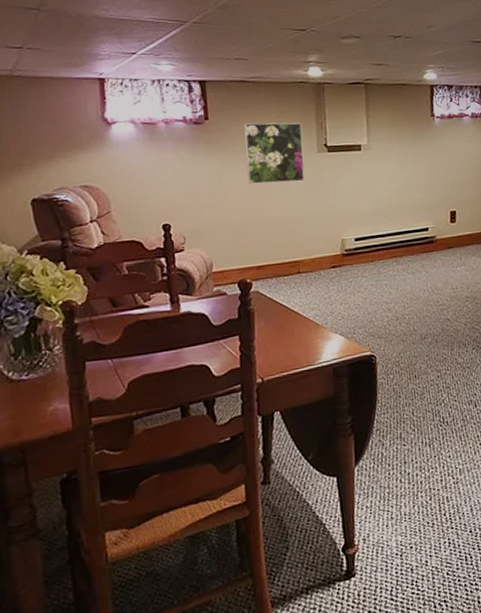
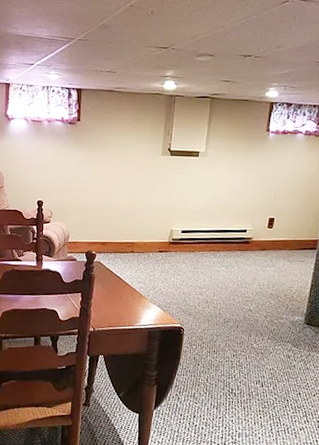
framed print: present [244,122,305,185] -> none [103,126,152,178]

